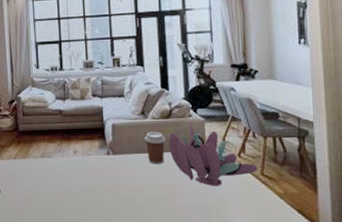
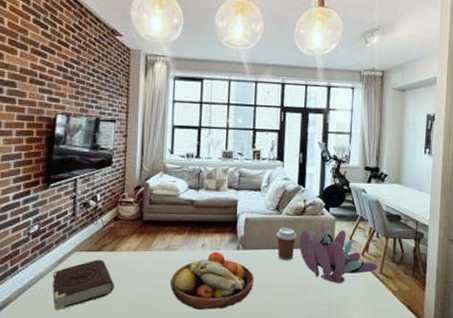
fruit bowl: none [48,157,127,213] -> present [170,251,254,309]

